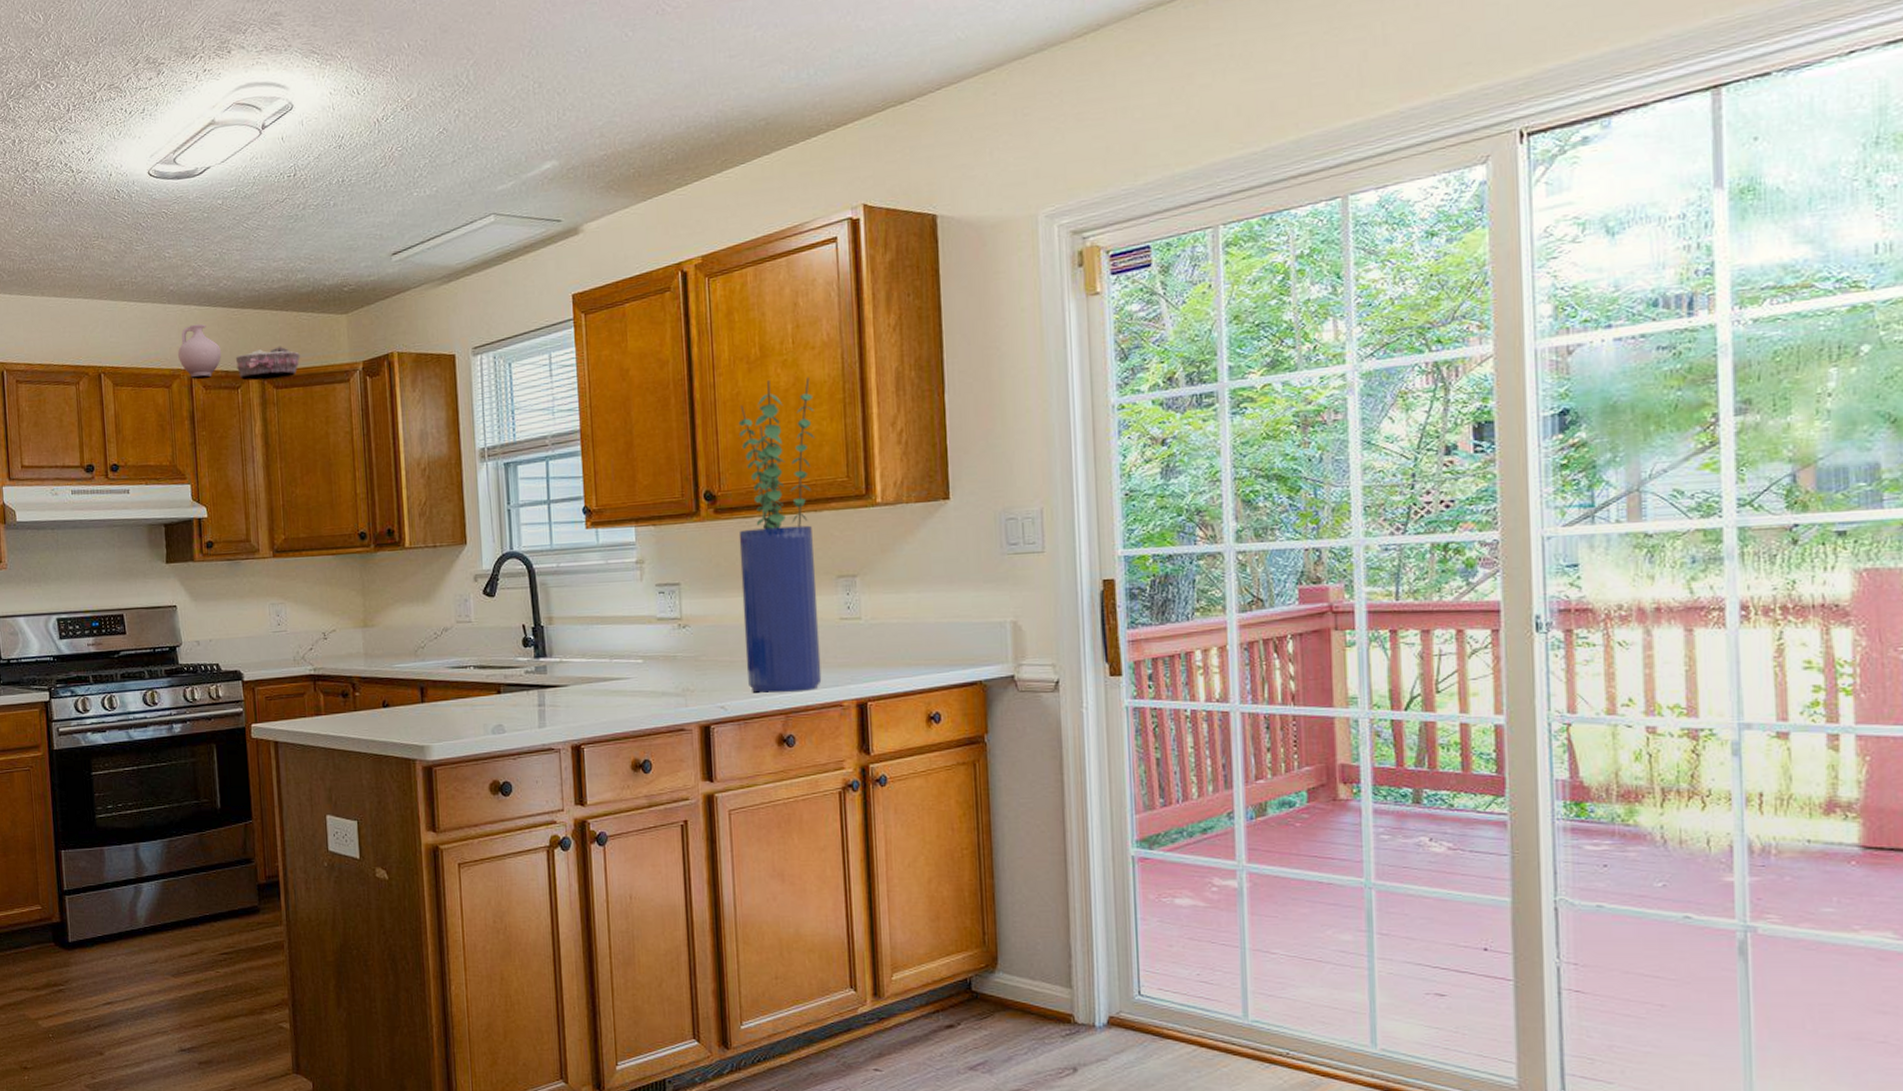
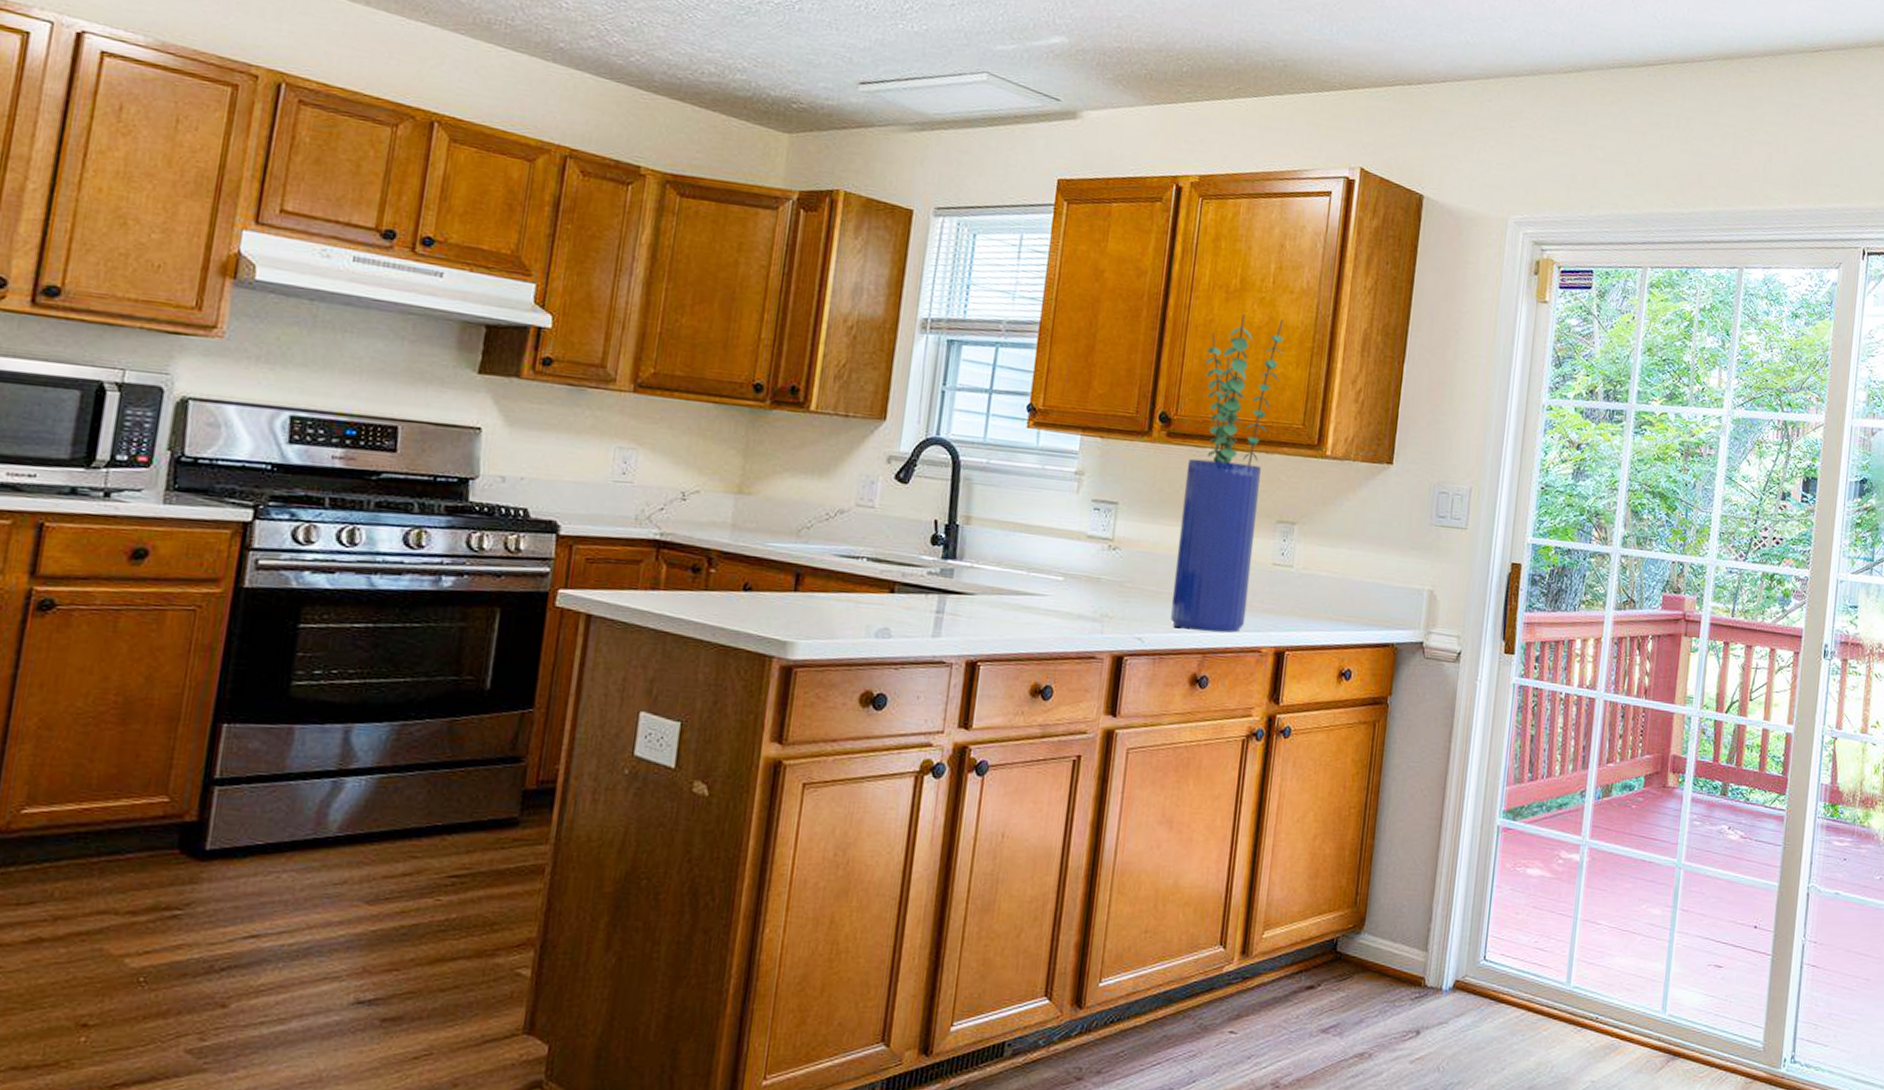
ceramic jug: present [178,323,221,380] -> none [553,95,615,164]
decorative basket: present [235,346,300,381] -> none [632,145,721,188]

